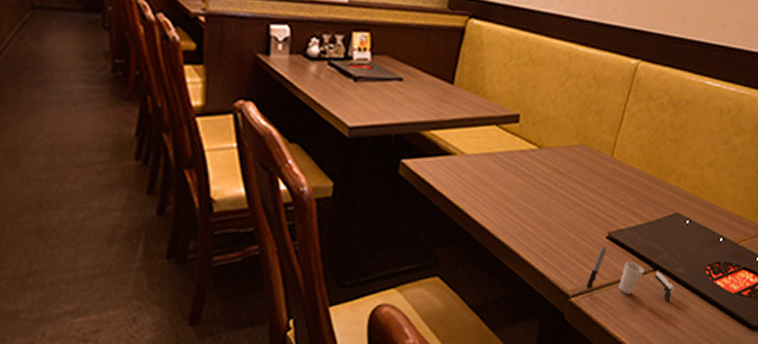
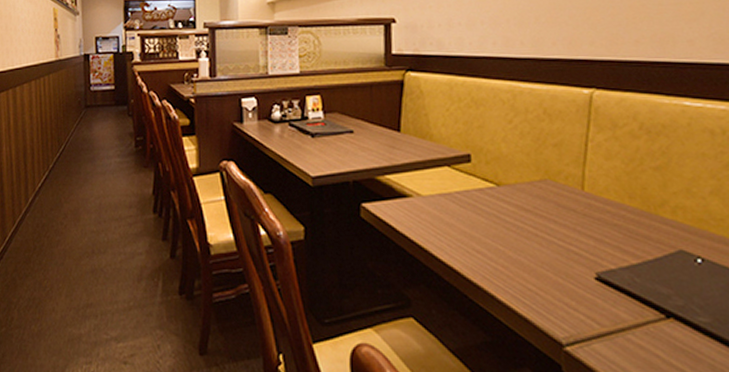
cup: present [586,245,675,302] -> none [582,287,702,357]

